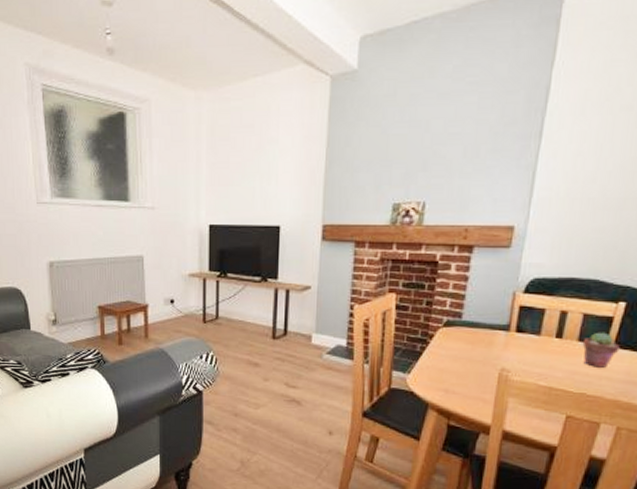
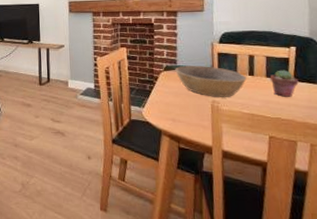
bowl: none [458,321,552,365] -> present [175,65,247,97]

